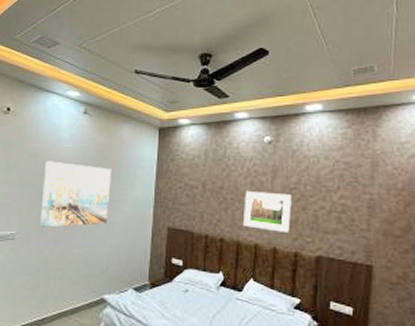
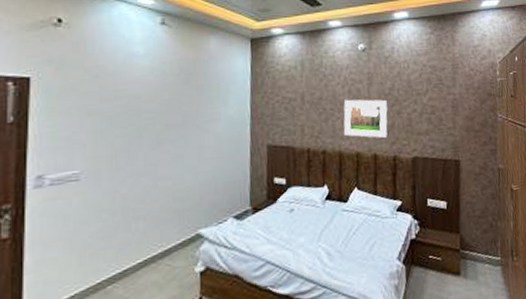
wall art: present [41,161,111,227] -> none [113,81,200,161]

